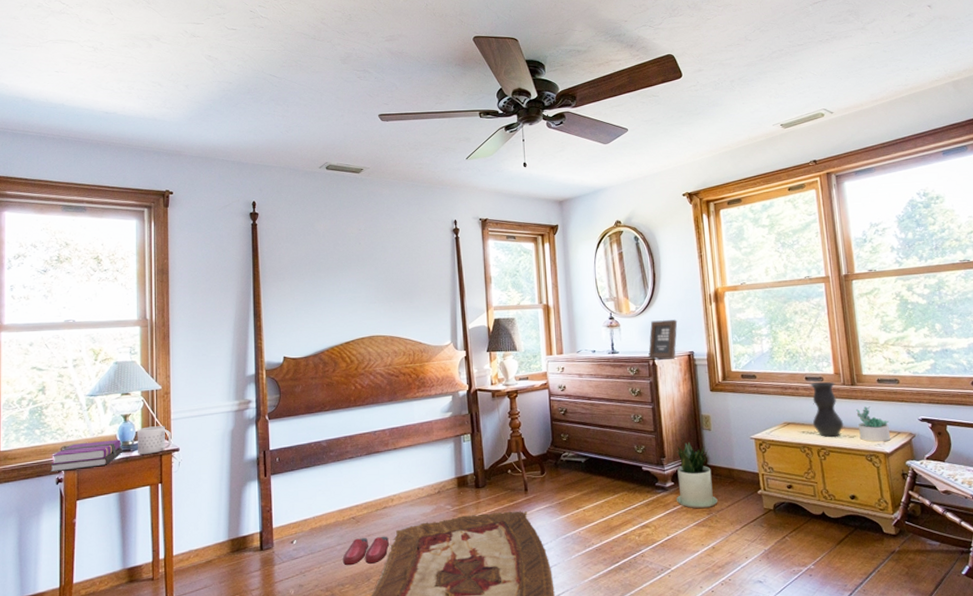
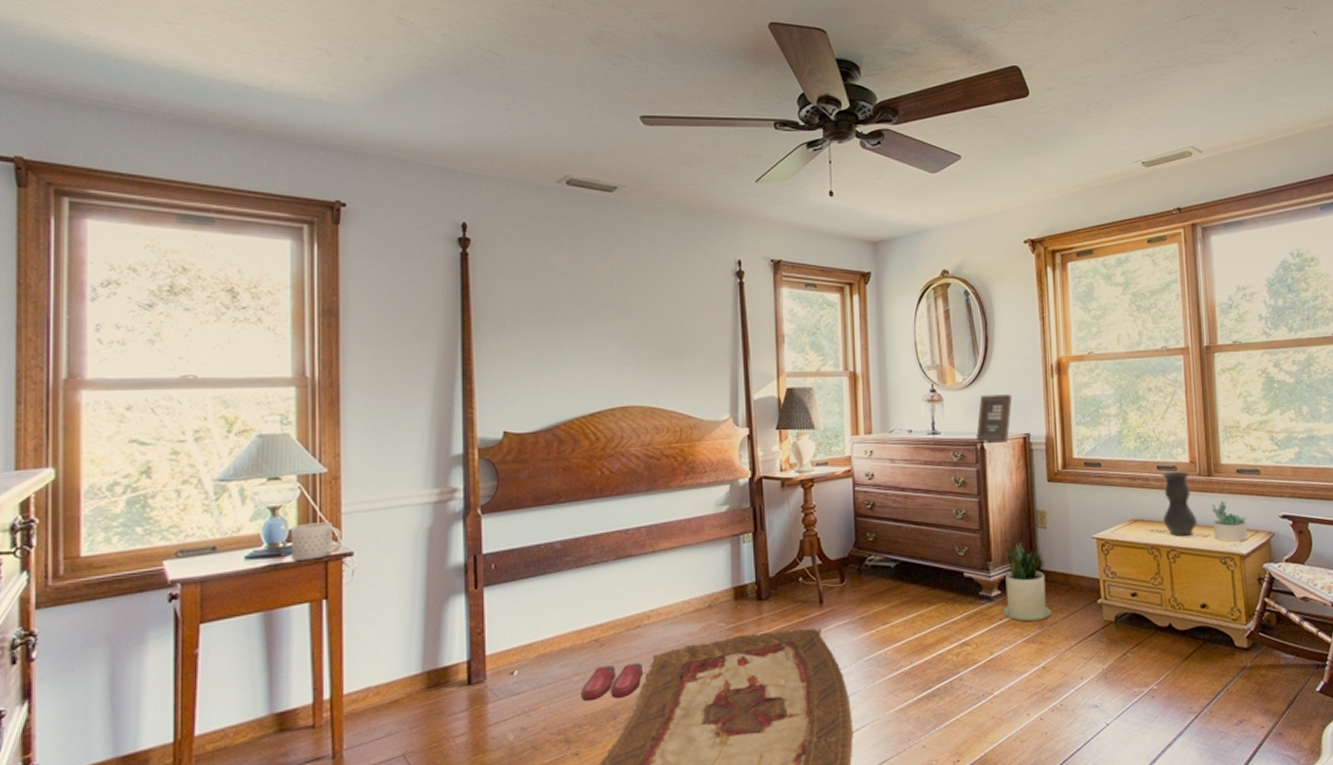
hardback book: present [49,439,123,473] -> none [157,540,270,586]

